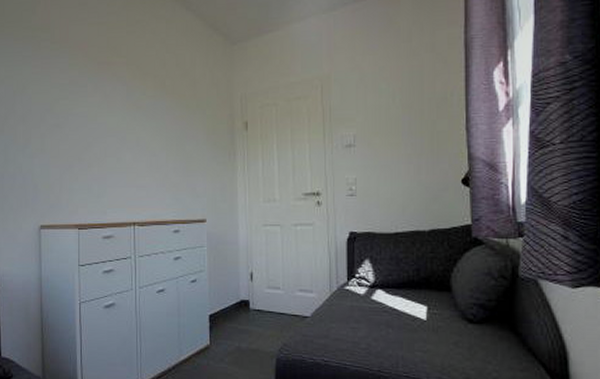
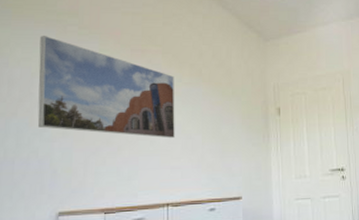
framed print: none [19,53,140,156] -> present [37,36,175,139]

